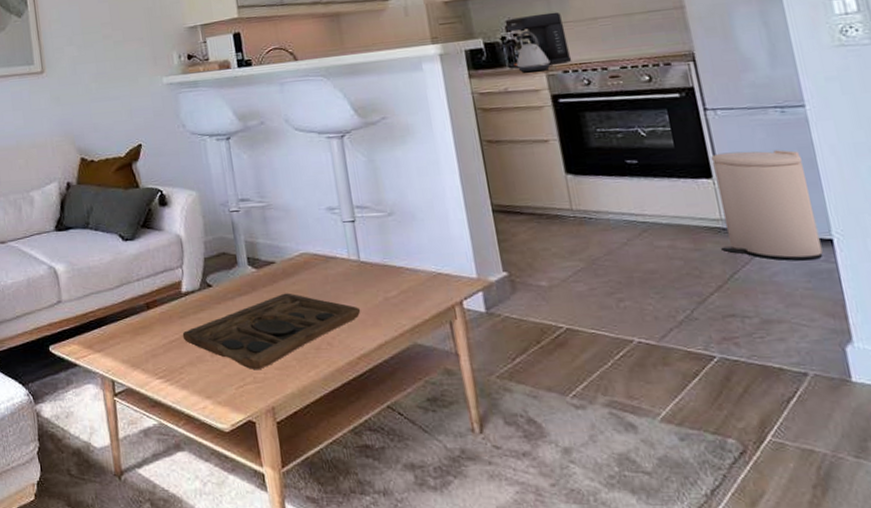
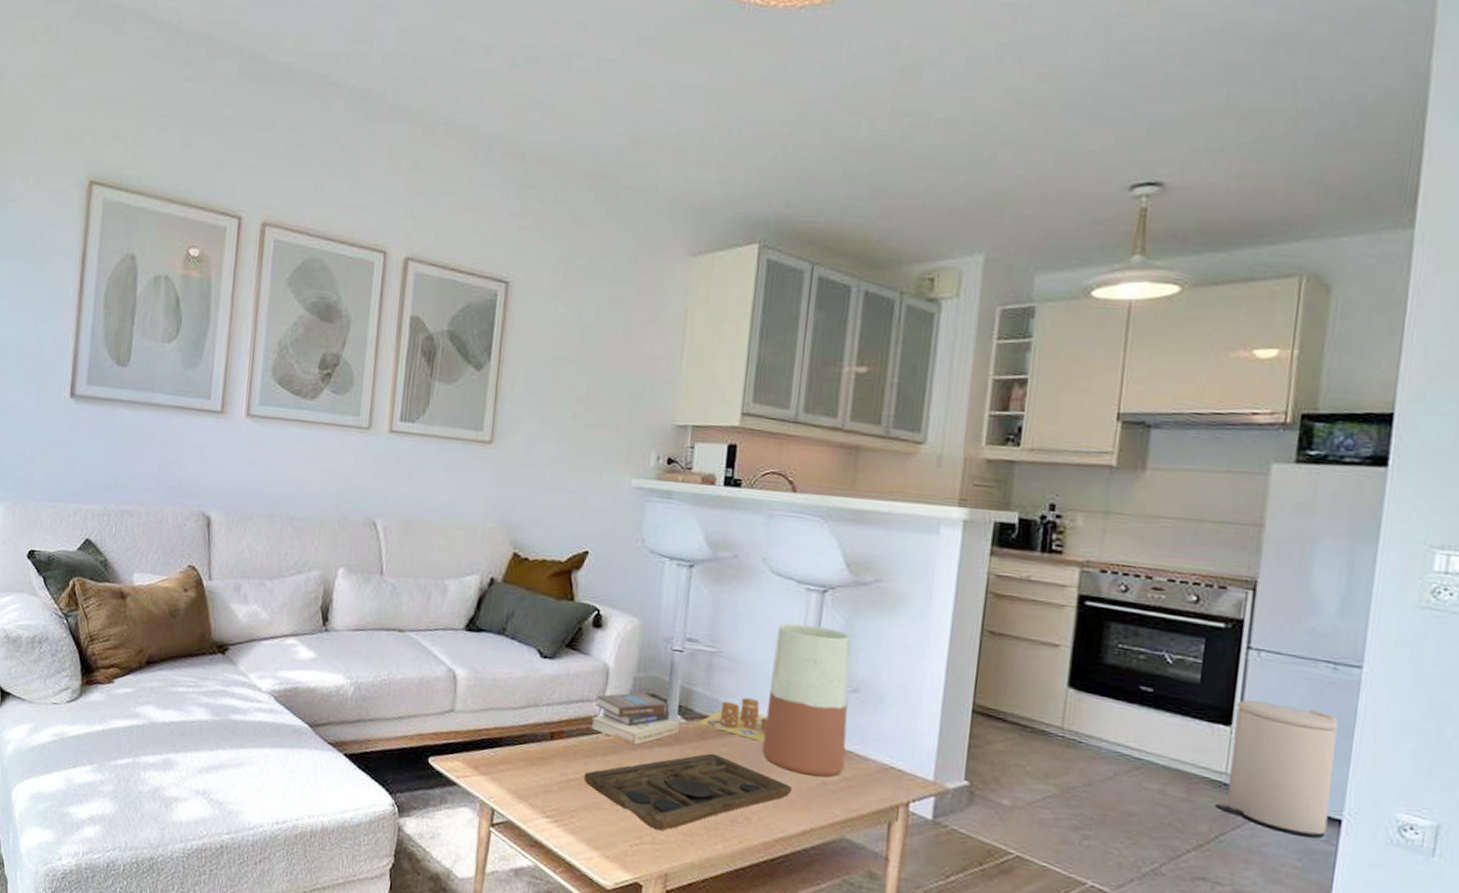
books: none [177,253,253,301] -> present [590,692,680,746]
candle: none [265,239,327,275] -> present [697,697,768,742]
vase: none [311,166,399,296] -> present [762,623,852,778]
coffee maker: present [504,12,572,69] -> none [1039,496,1118,562]
kettle: present [516,30,551,73] -> none [1049,513,1090,566]

